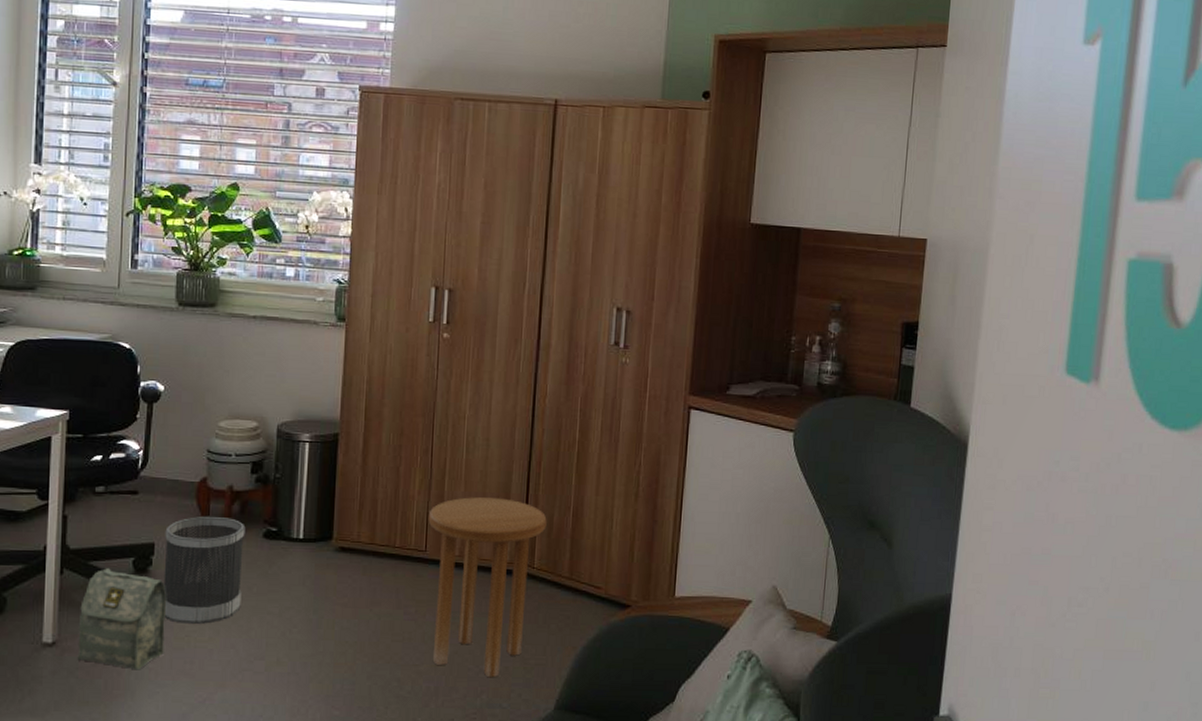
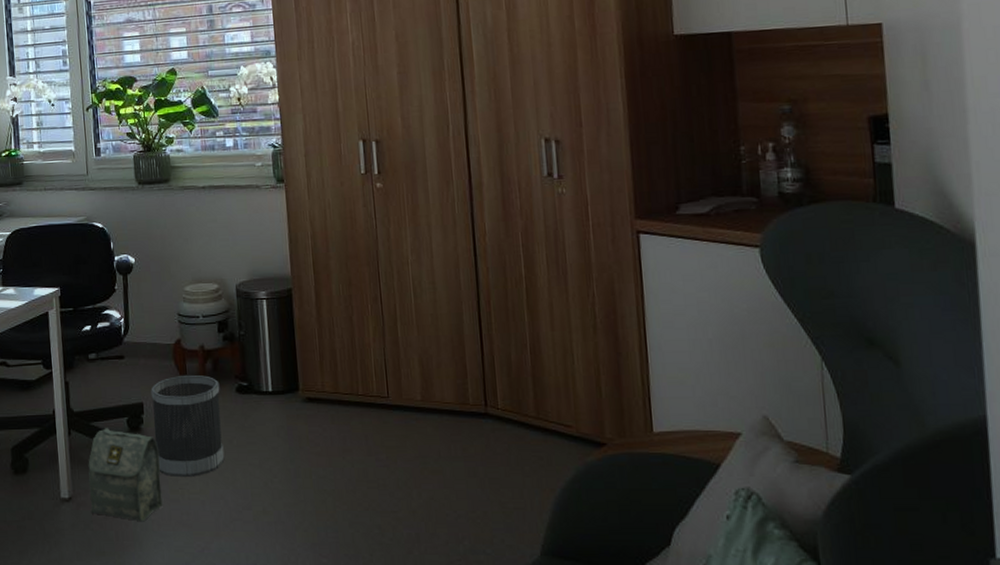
side table: present [428,497,547,678] -> none [386,340,505,523]

